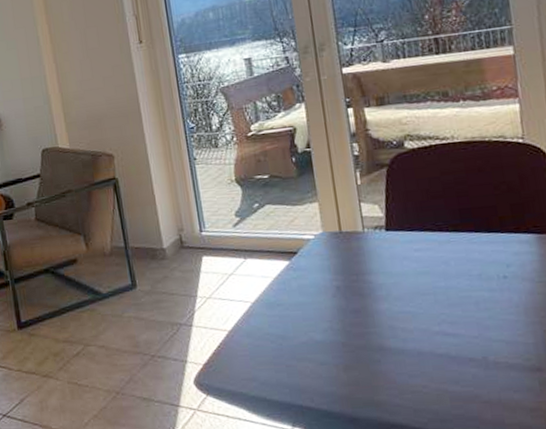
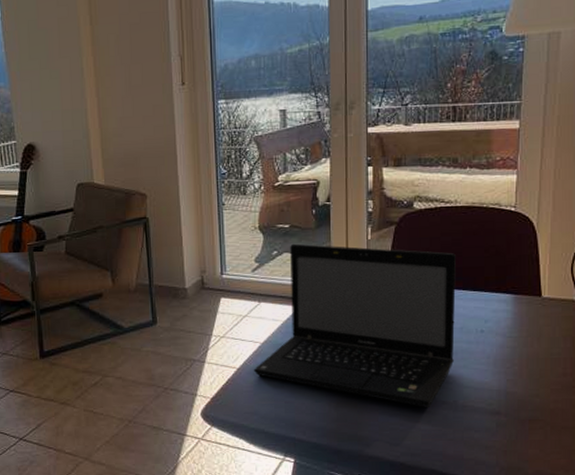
laptop: none [246,192,477,367] -> present [253,243,456,408]

